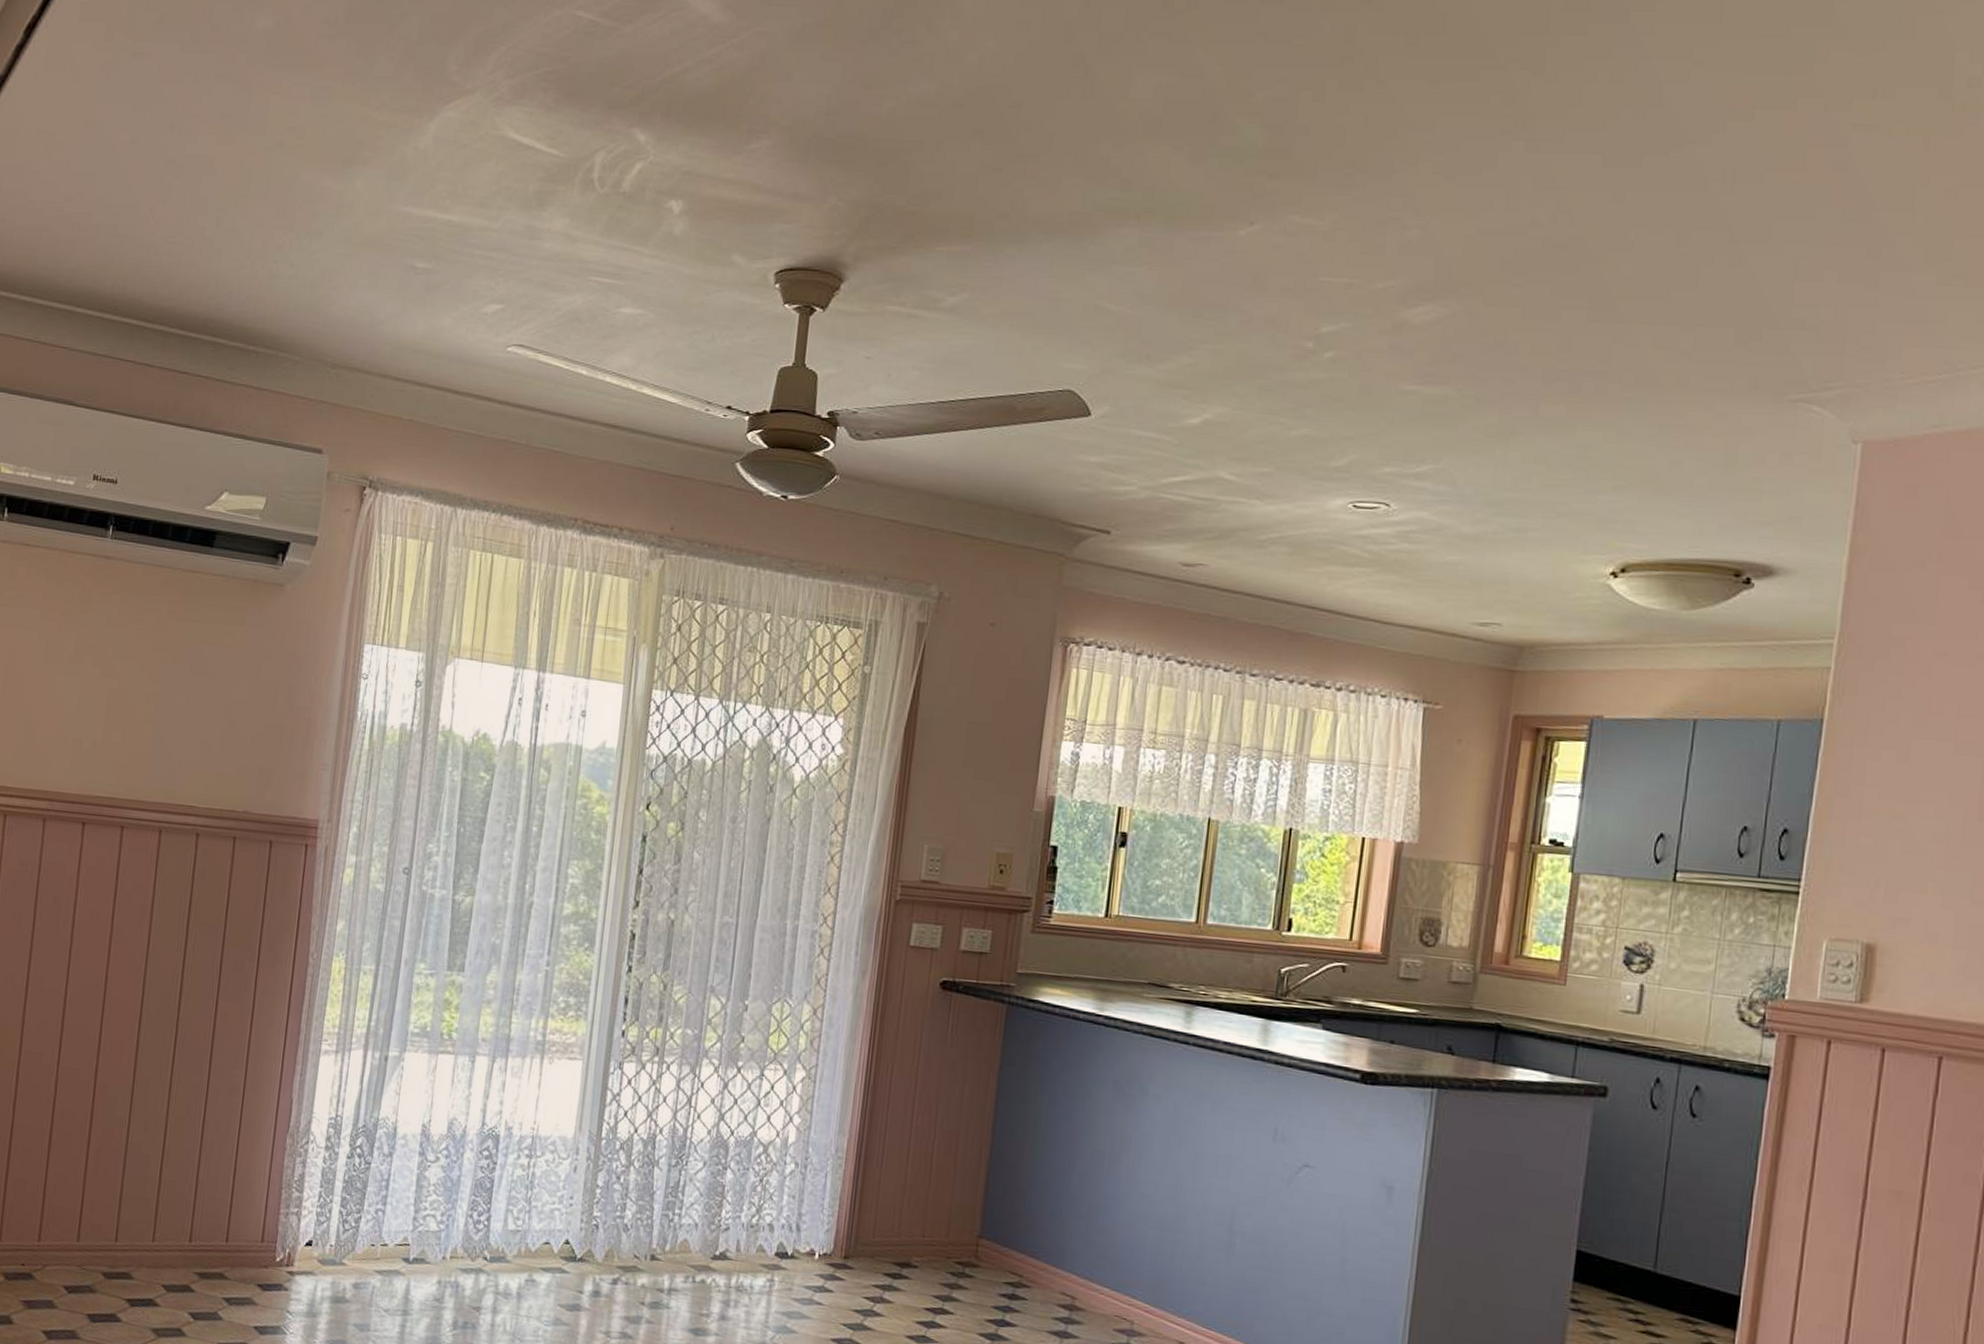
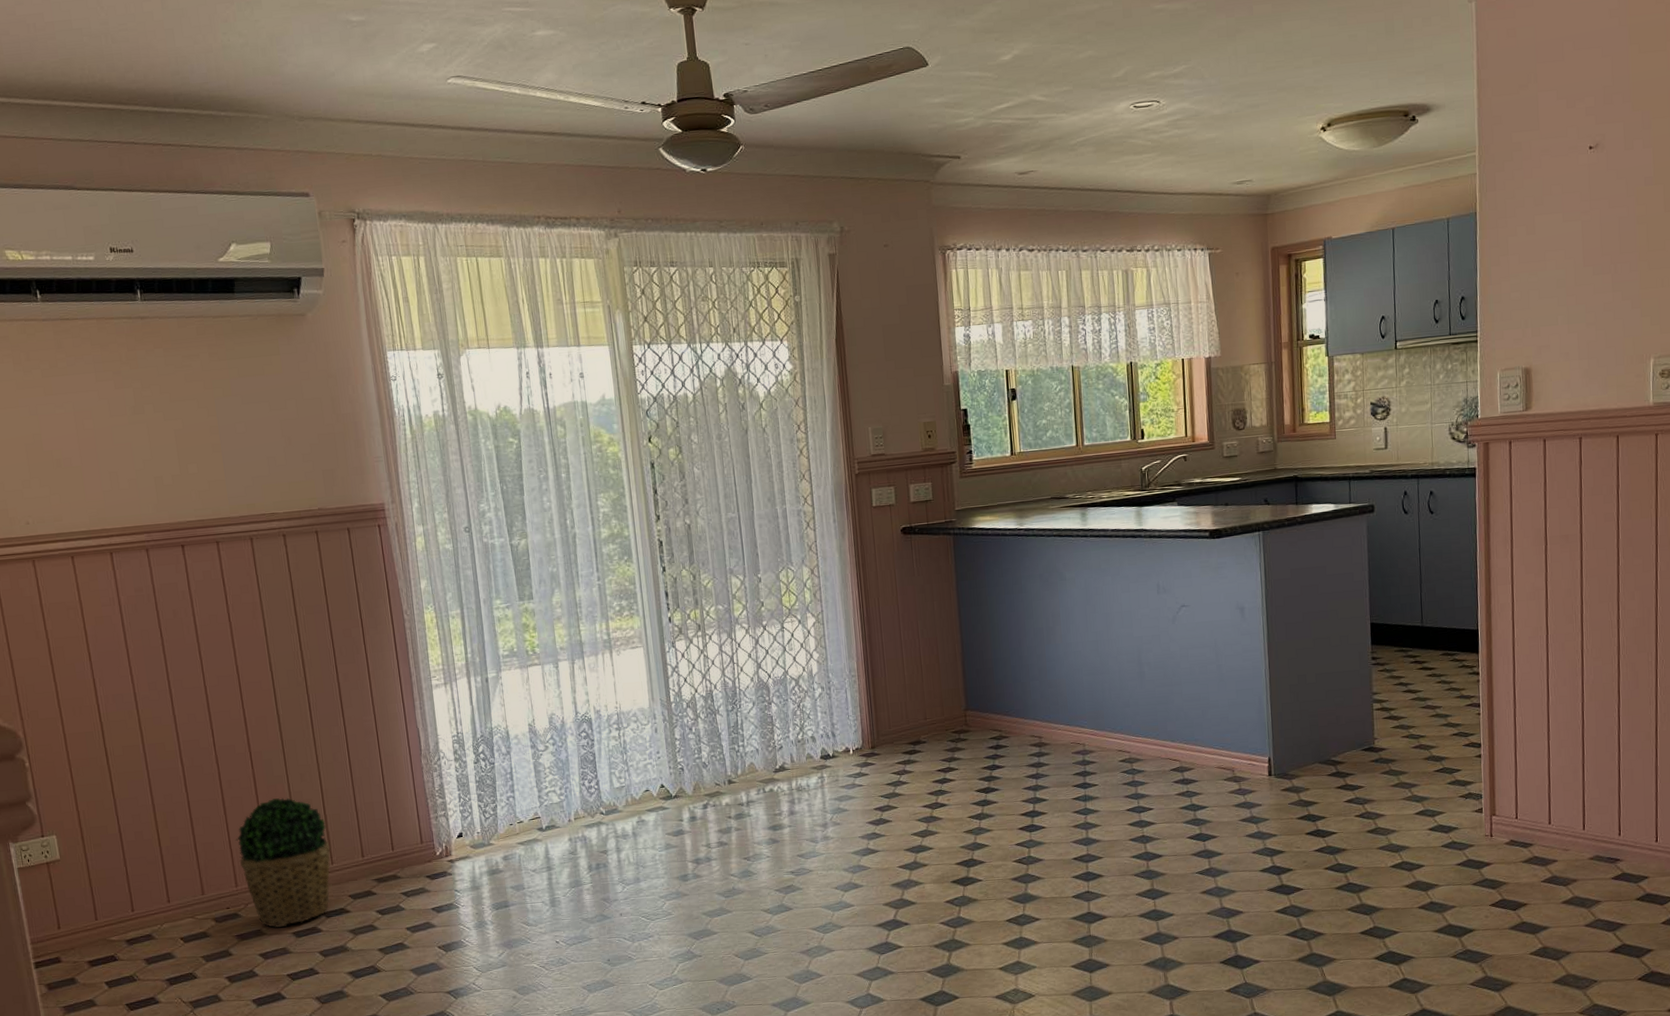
potted plant: none [49,1144,158,1305] -> present [235,797,331,928]

